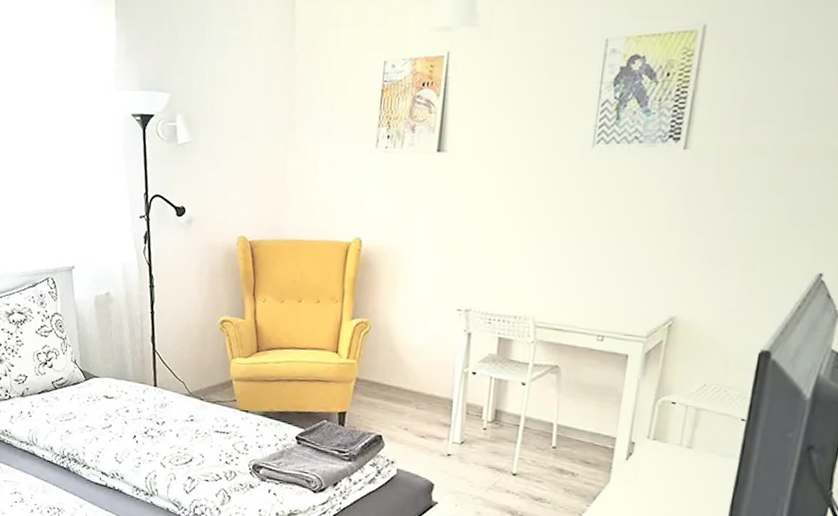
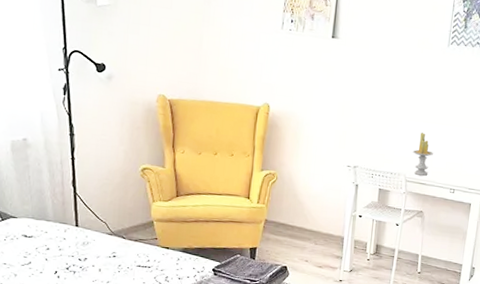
candle: none [543,262,574,319] -> present [412,132,434,176]

